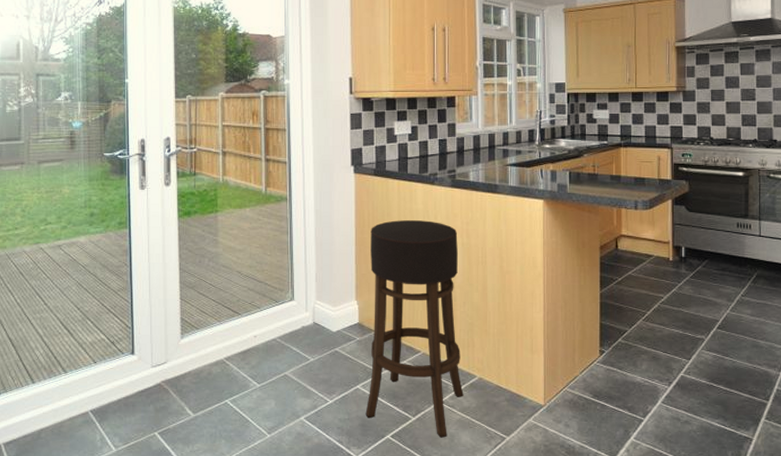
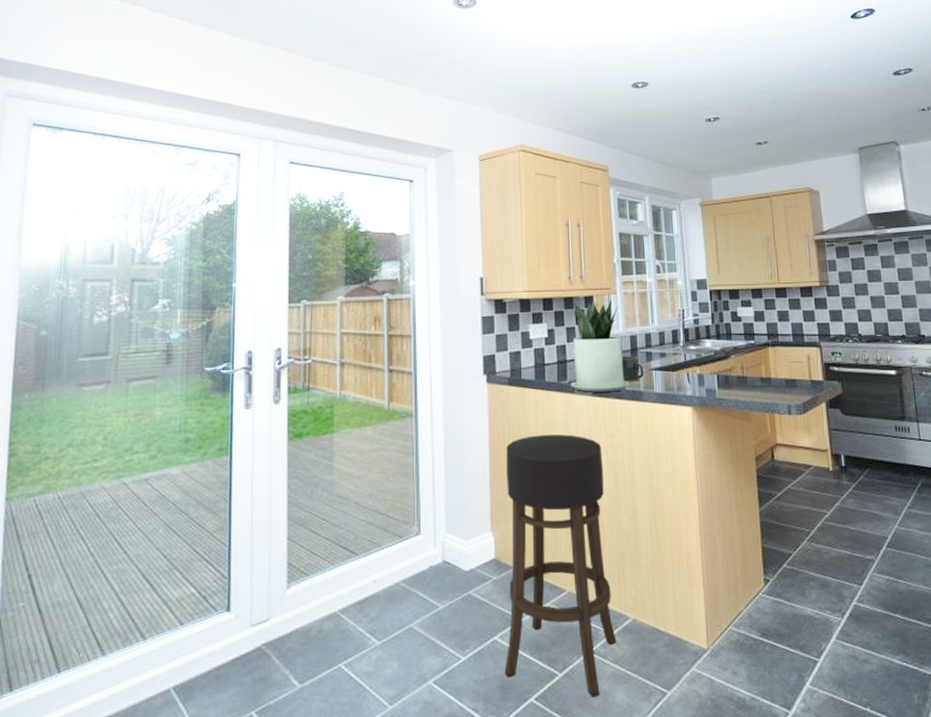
planter: none [431,100,486,184] -> present [570,300,630,392]
mug: none [479,152,500,176] -> present [621,356,644,383]

